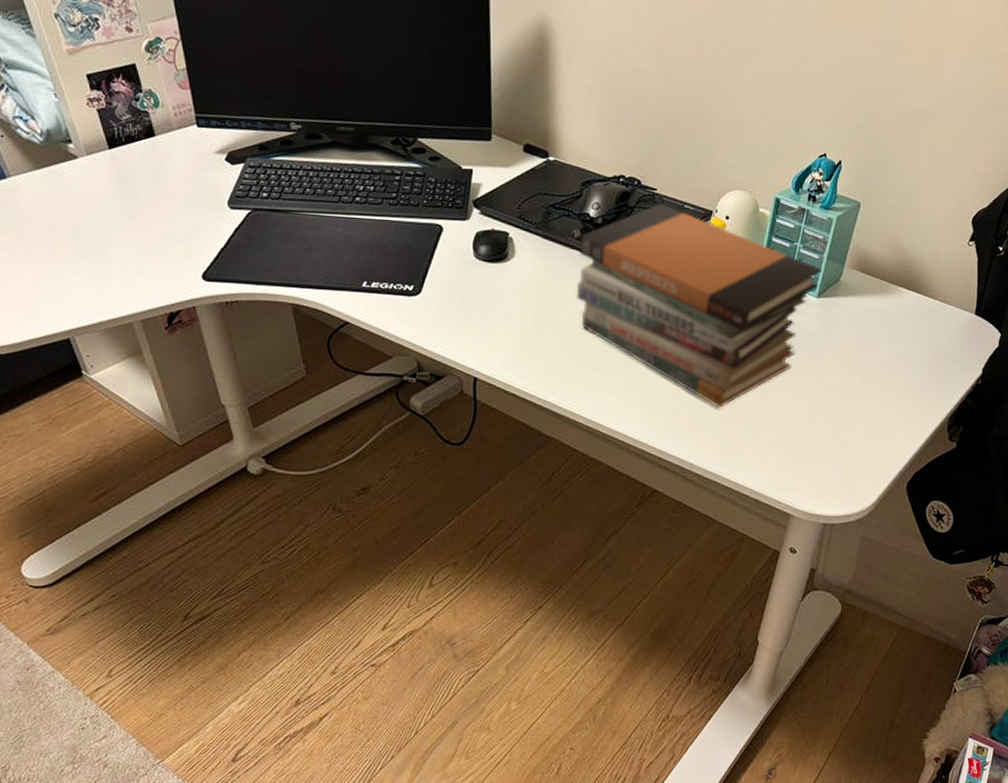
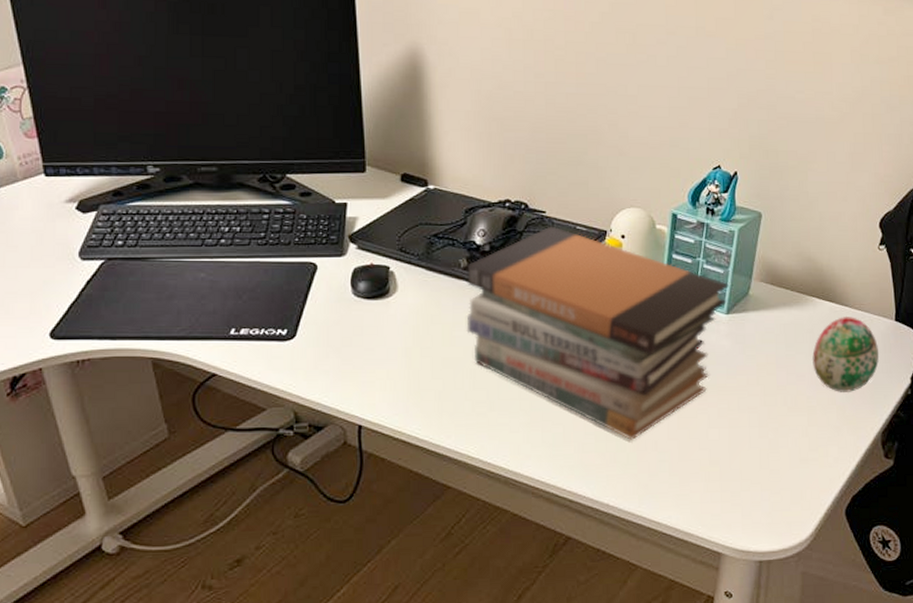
decorative egg: none [892,306,956,378] -> present [812,315,880,392]

